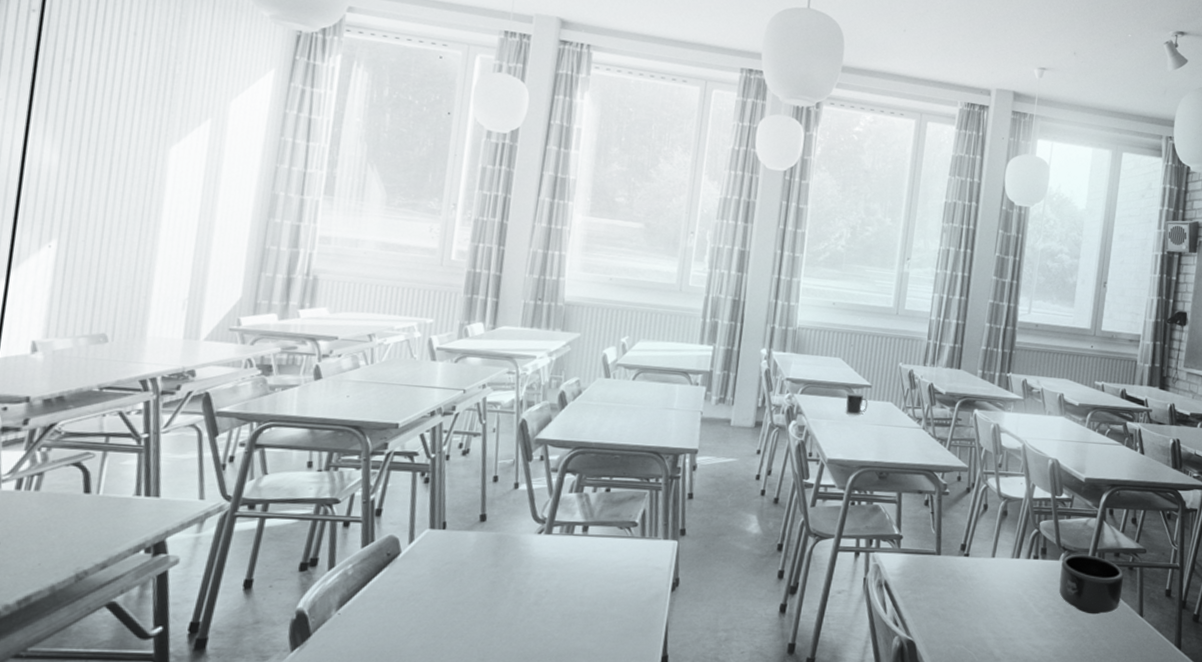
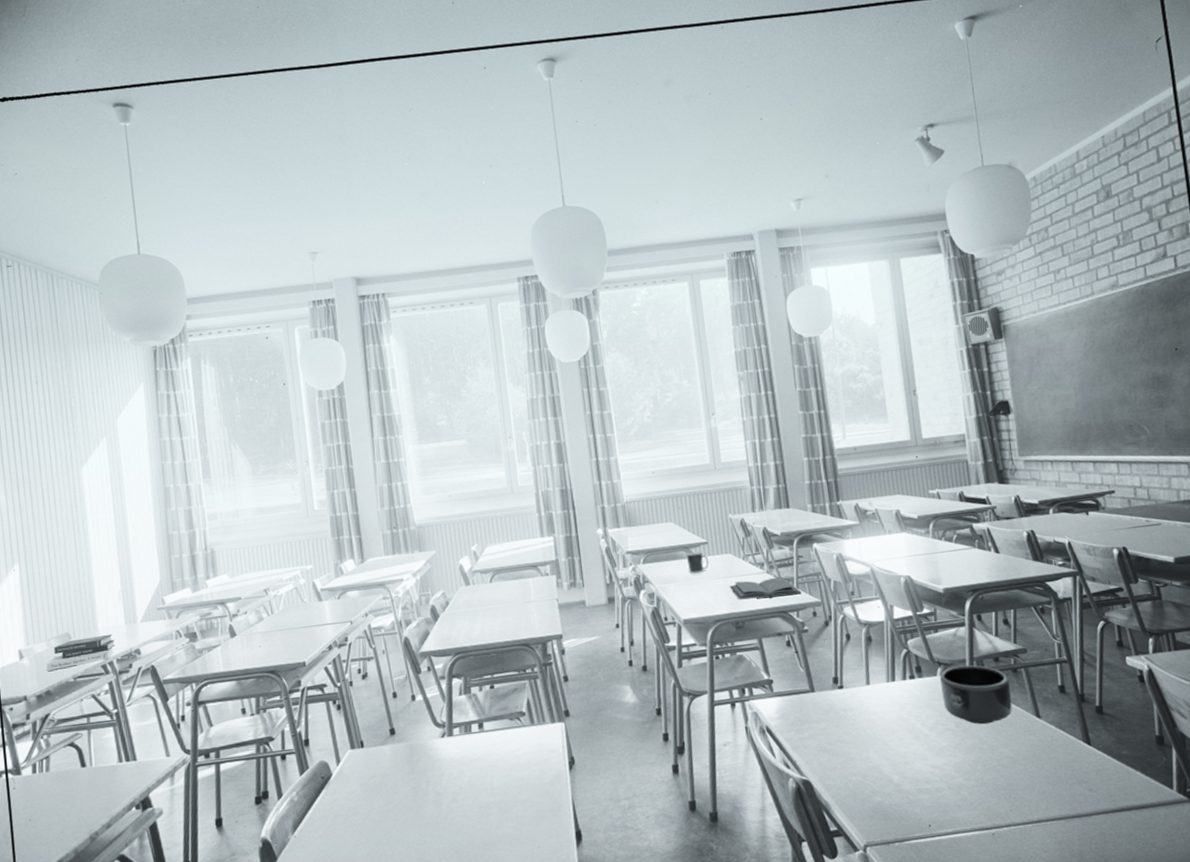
books: none [65,343,165,375] -> present [46,634,115,672]
diary: none [882,431,952,457] -> present [729,576,802,600]

